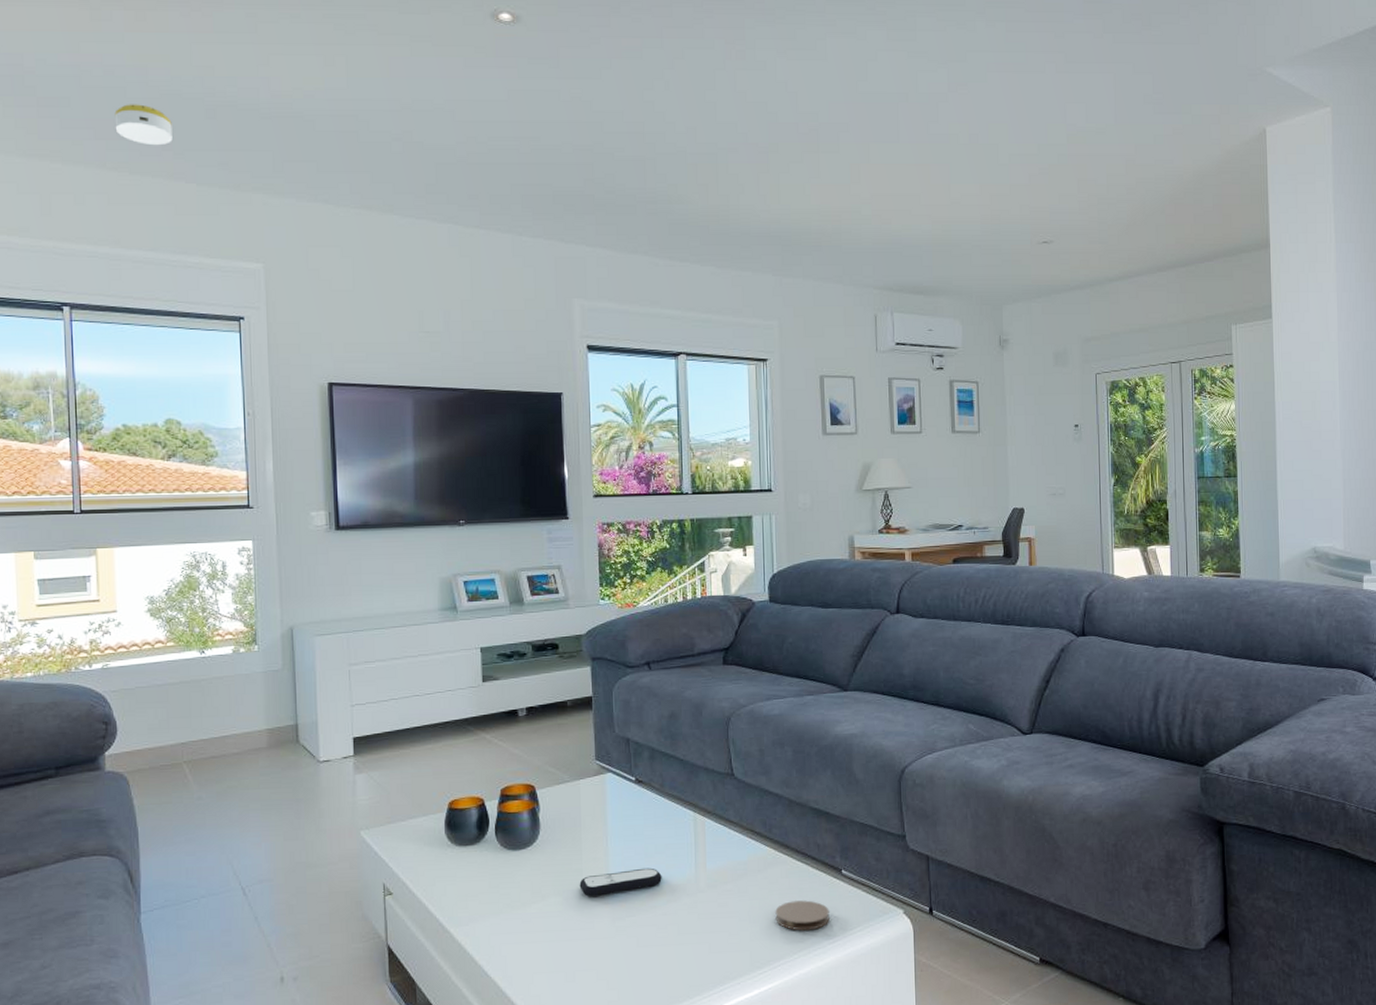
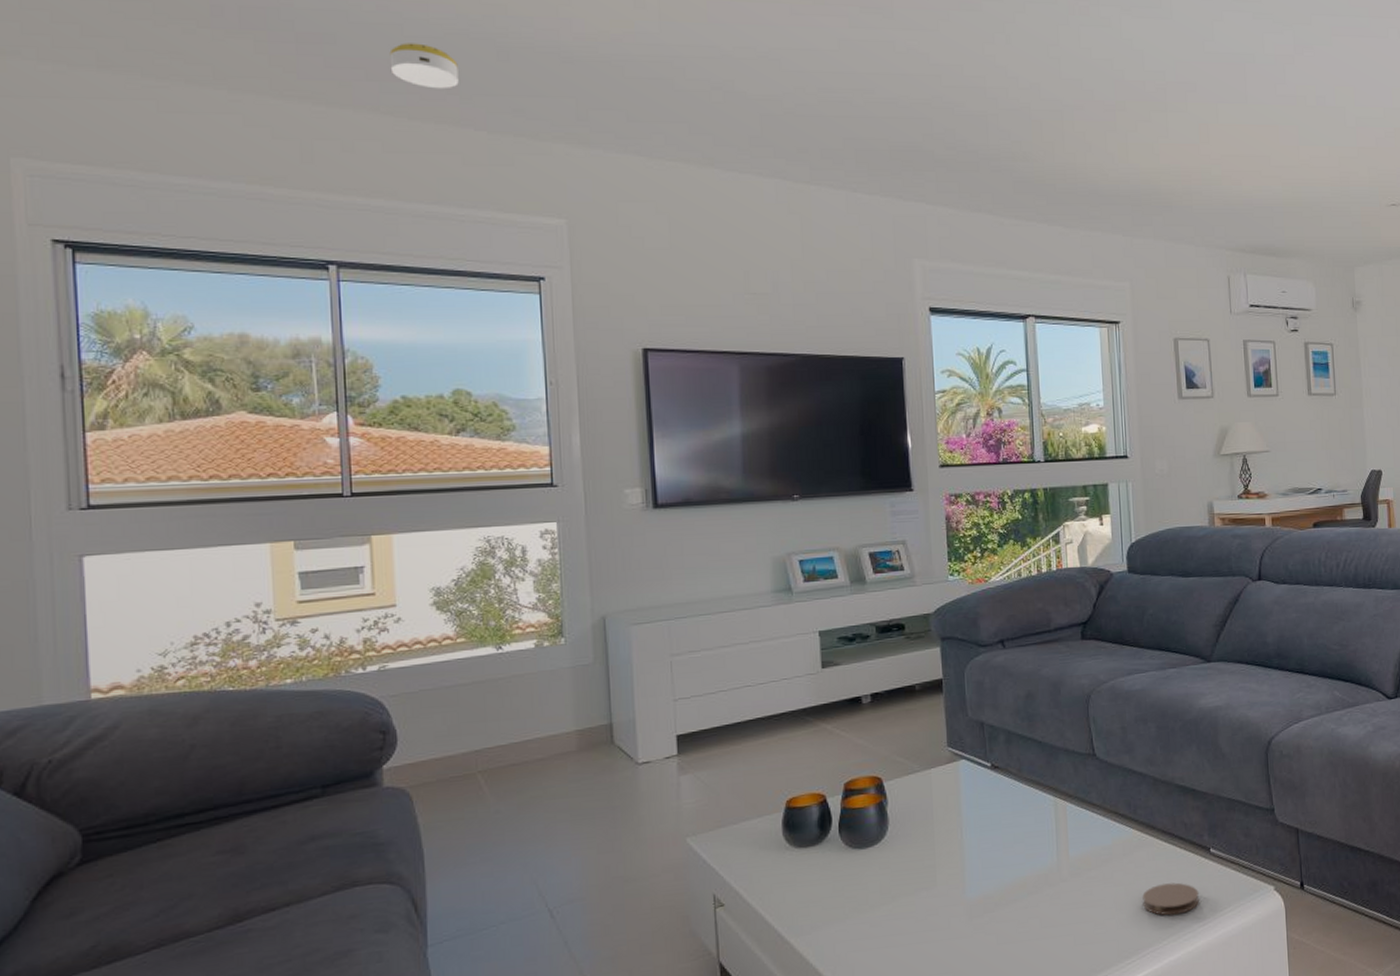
remote control: present [579,867,662,898] -> none [932,858,1022,895]

